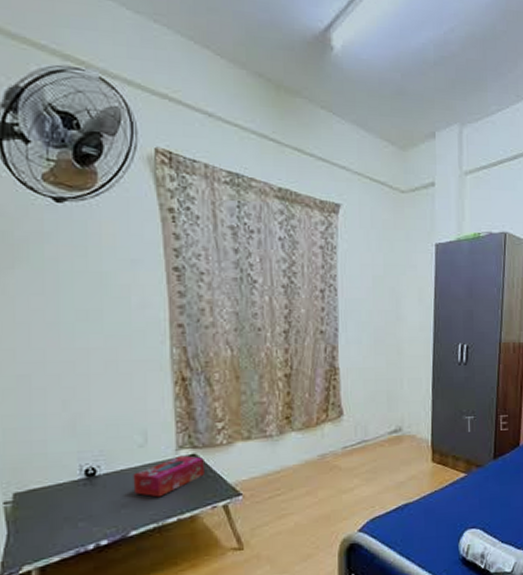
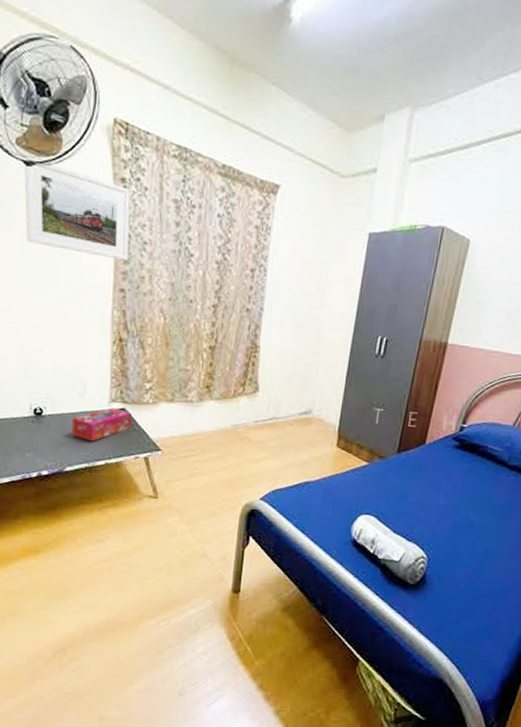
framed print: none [55,197,184,294] -> present [24,162,131,261]

